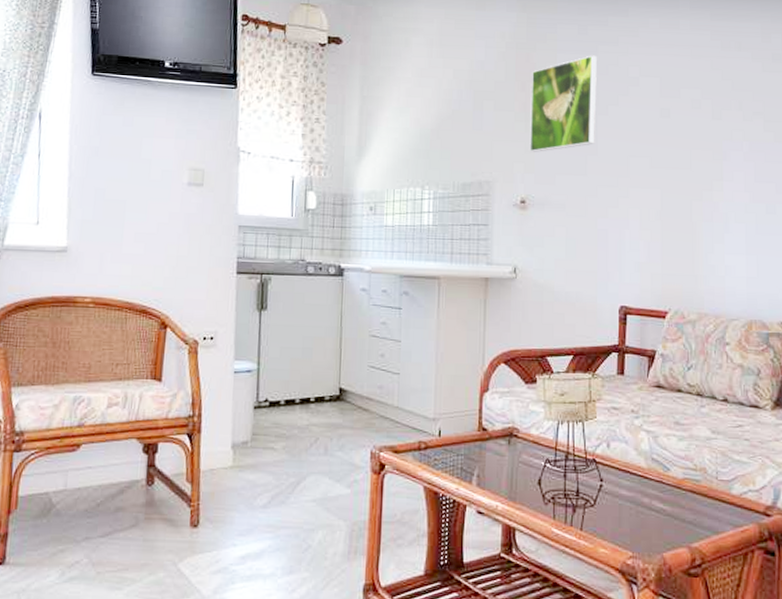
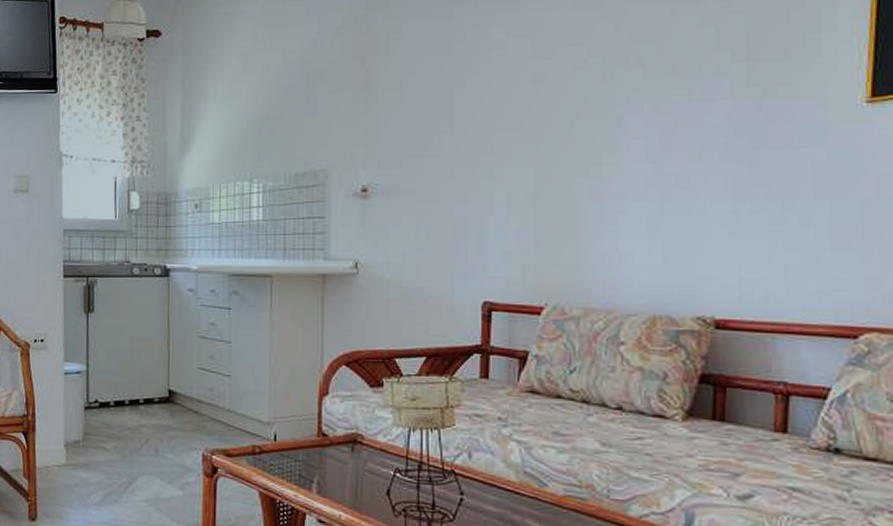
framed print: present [530,55,597,152] -> none [371,19,452,135]

